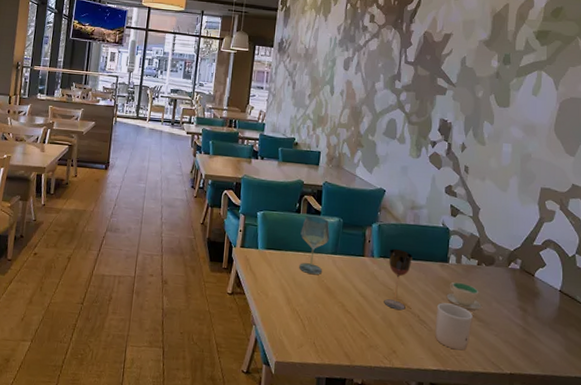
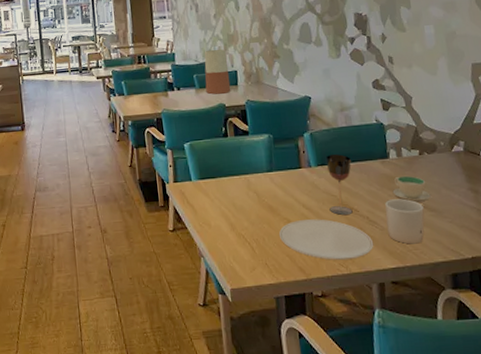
vase: none [288,126,314,171] -> present [204,49,231,95]
wine glass: present [299,215,330,275] -> none [231,136,263,196]
plate: none [332,306,420,355] -> present [279,219,374,261]

